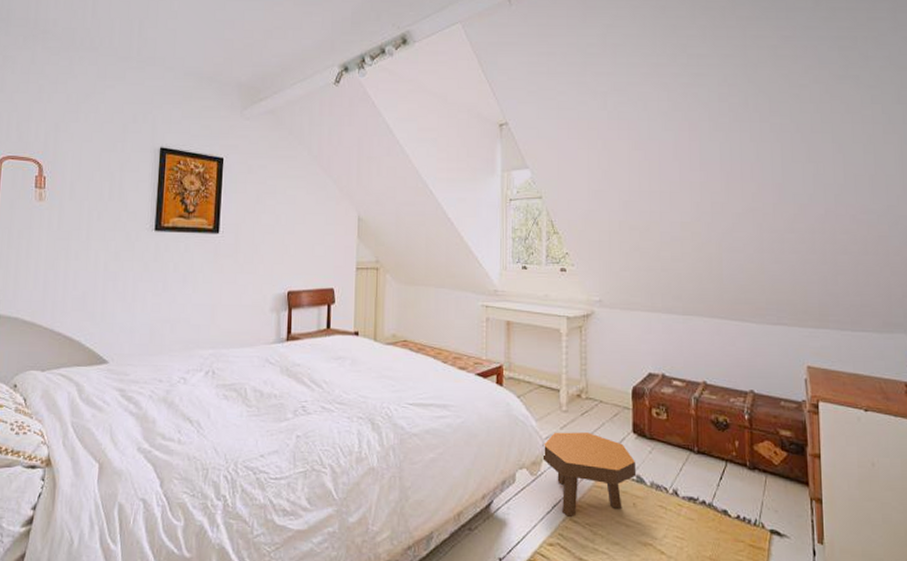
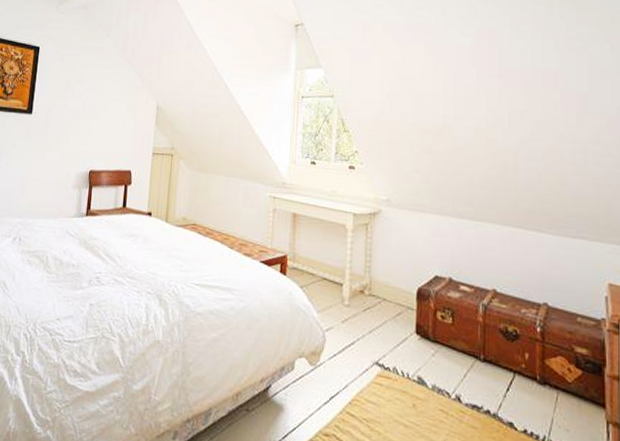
footstool: present [542,432,637,518] -> none [323,324,418,411]

